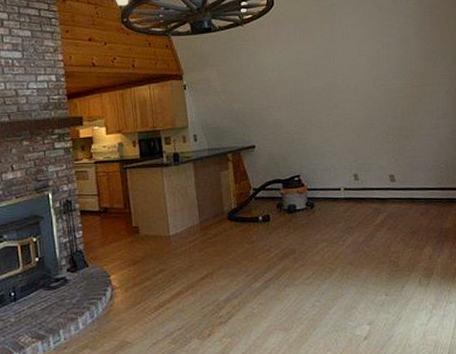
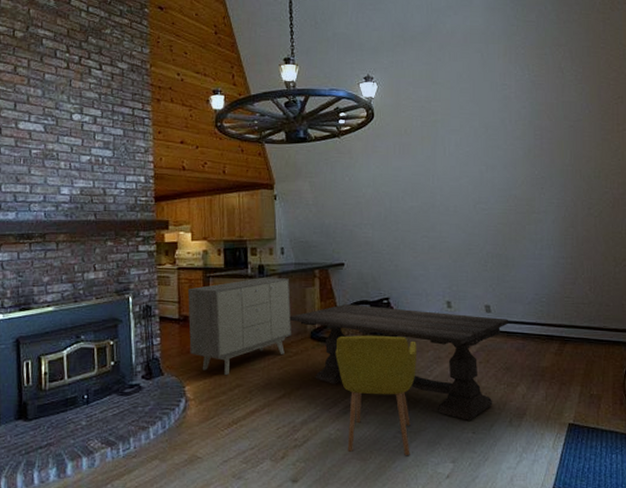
sideboard: none [107,164,211,261] -> present [188,278,292,375]
dining table: none [206,184,413,284] -> present [289,304,509,421]
chair: none [252,211,330,324] -> present [335,335,417,456]

